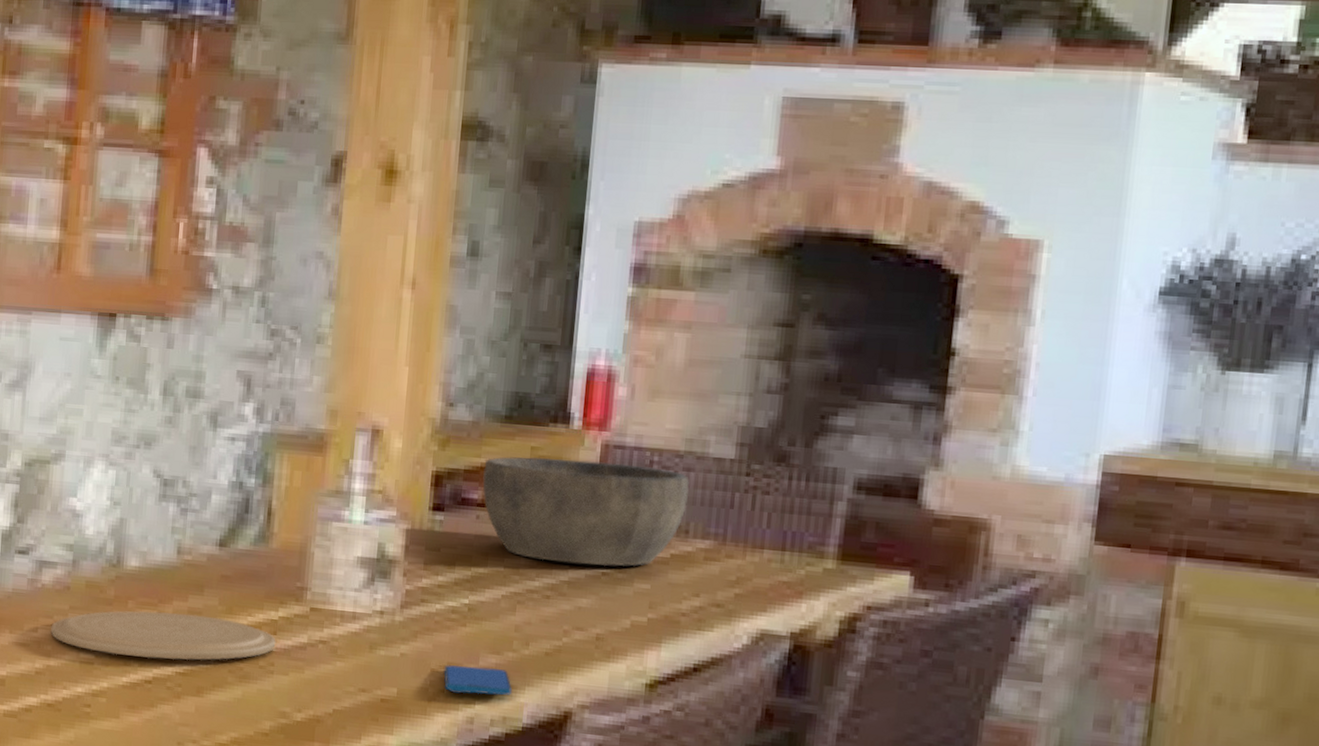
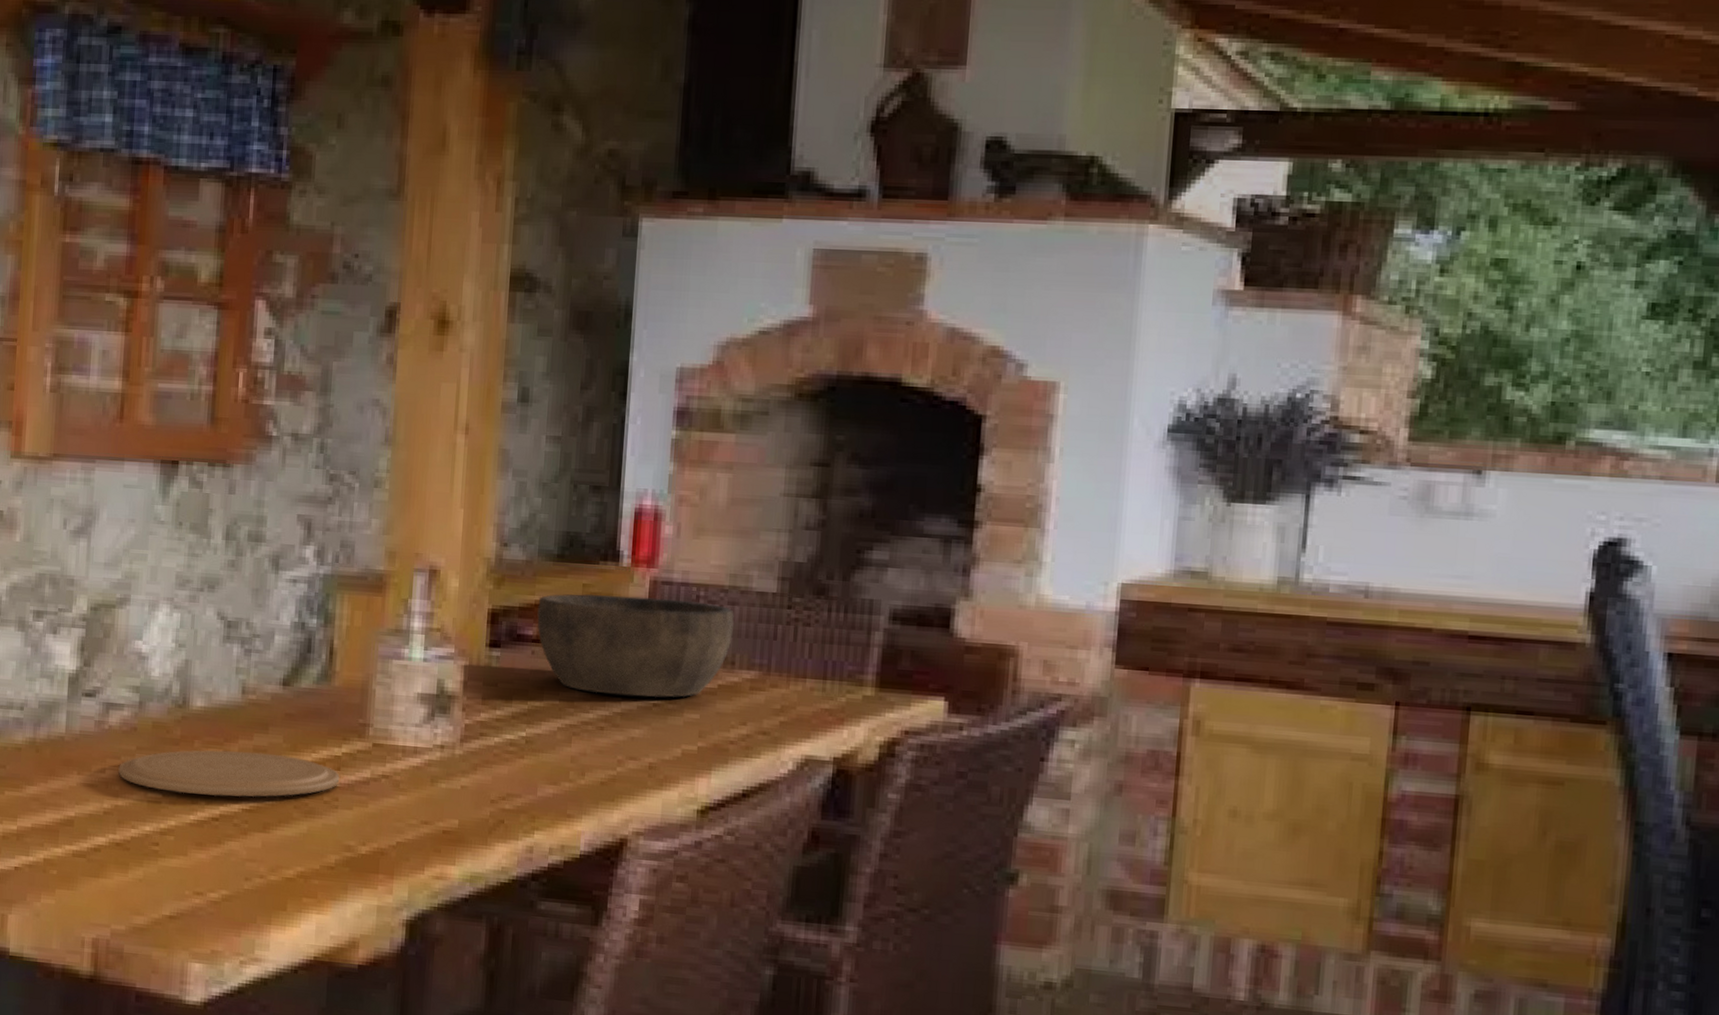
smartphone: present [444,665,513,696] -> none [503,796,570,825]

